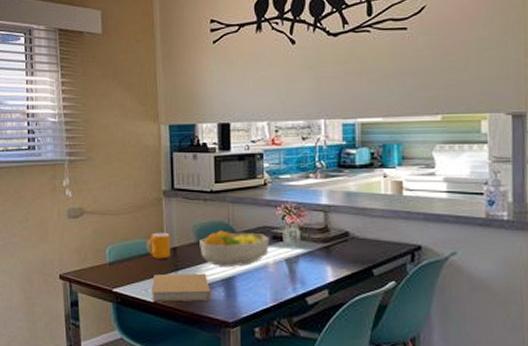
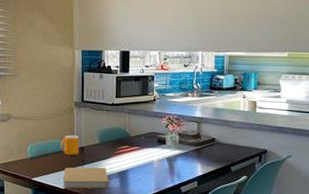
fruit bowl: present [200,230,269,267] -> none [102,134,155,163]

